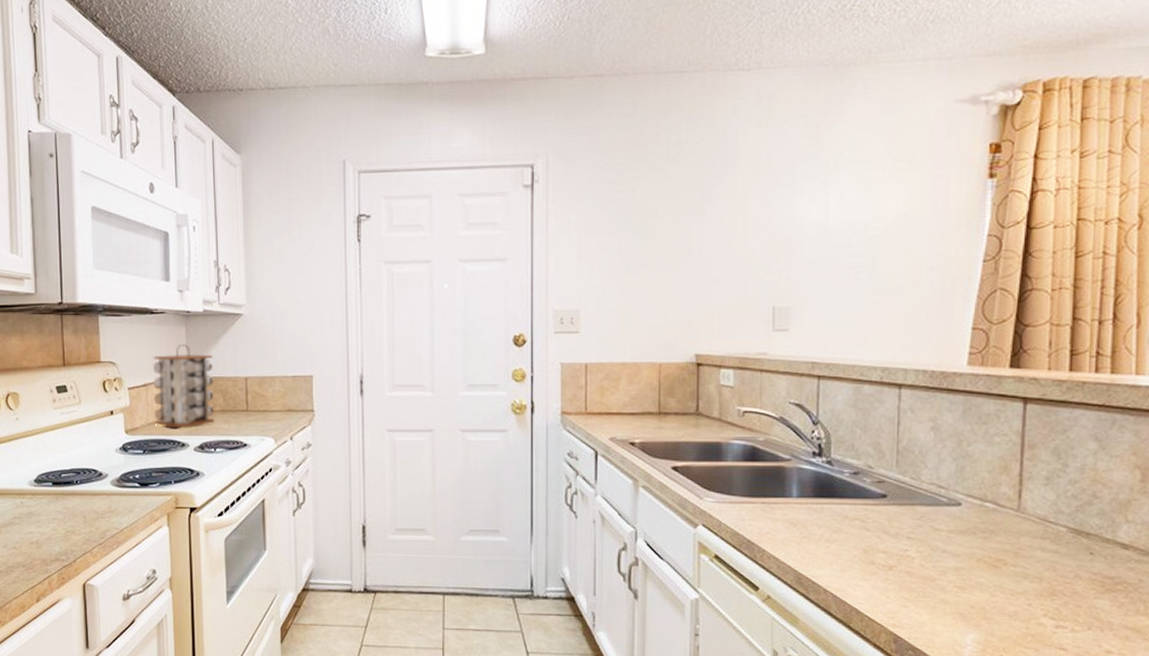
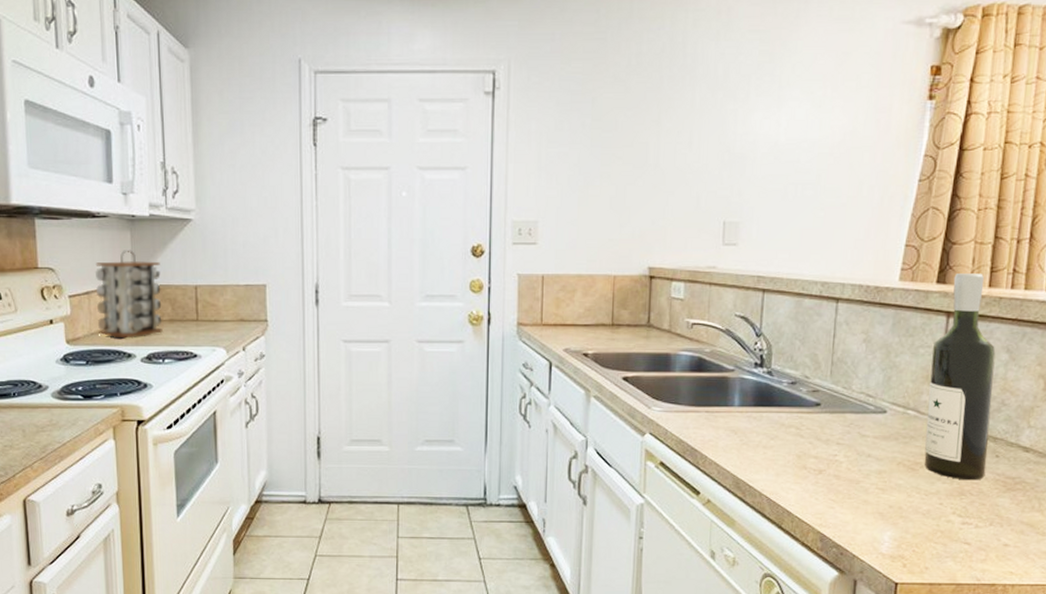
bottle: none [1006,357,1082,580] -> present [924,274,996,481]

